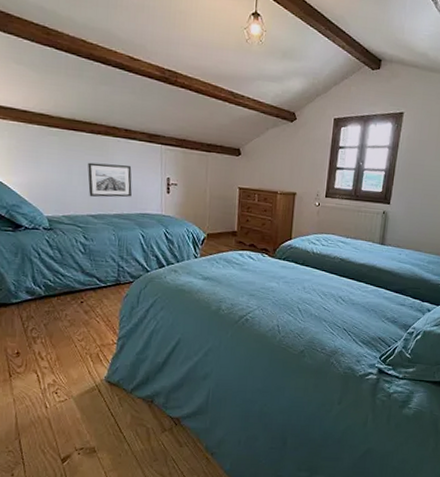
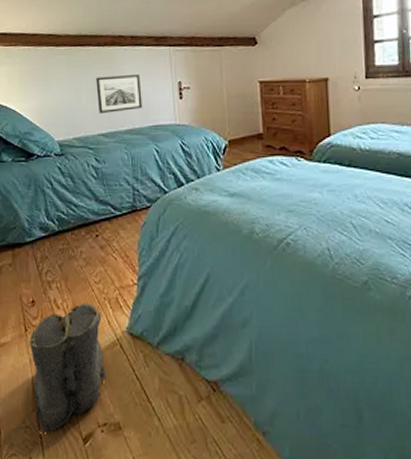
boots: none [13,355,85,455] -> present [28,302,106,433]

